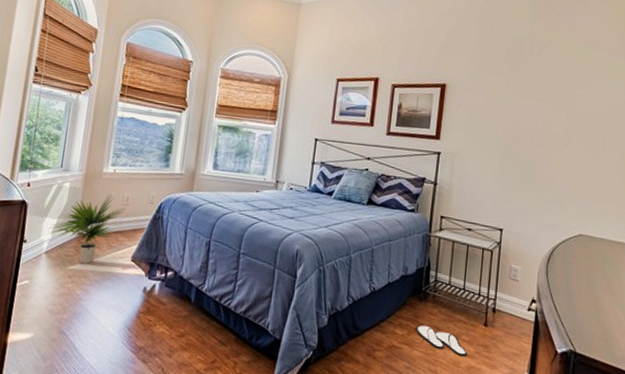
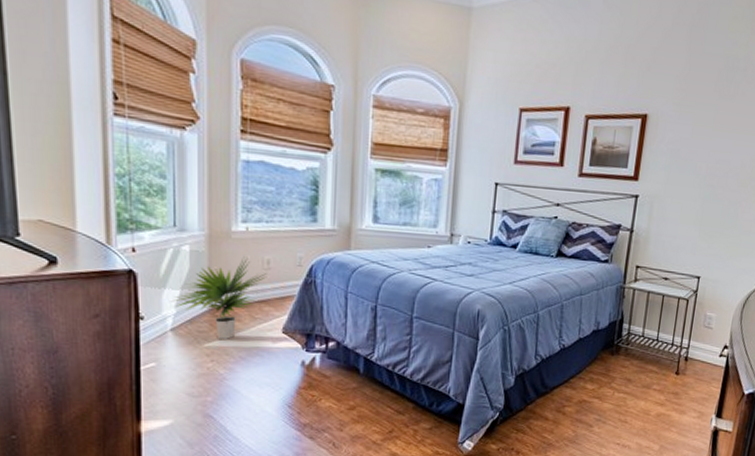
slippers: present [416,325,467,357] -> none [607,379,657,405]

